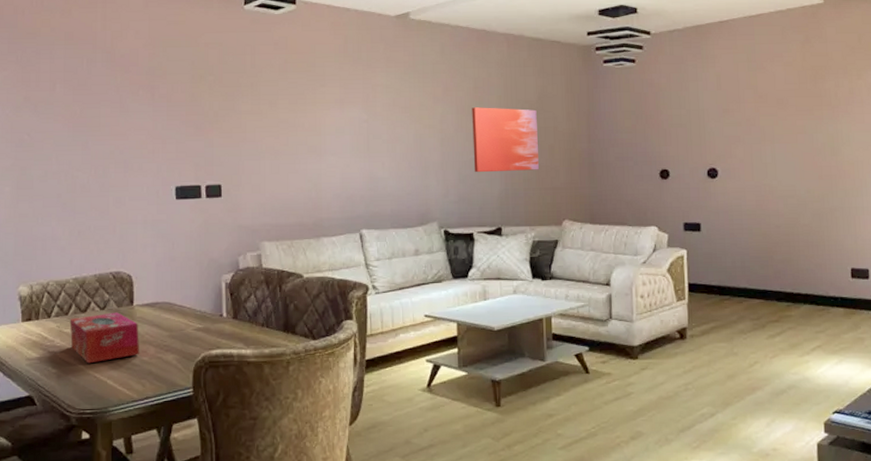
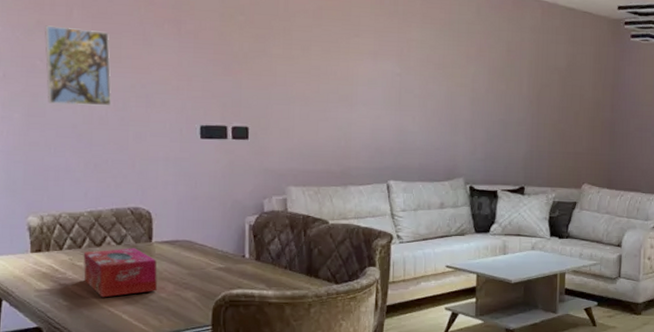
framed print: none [31,101,93,176] -> present [45,25,112,106]
wall art: present [472,107,540,173] -> none [502,70,565,135]

